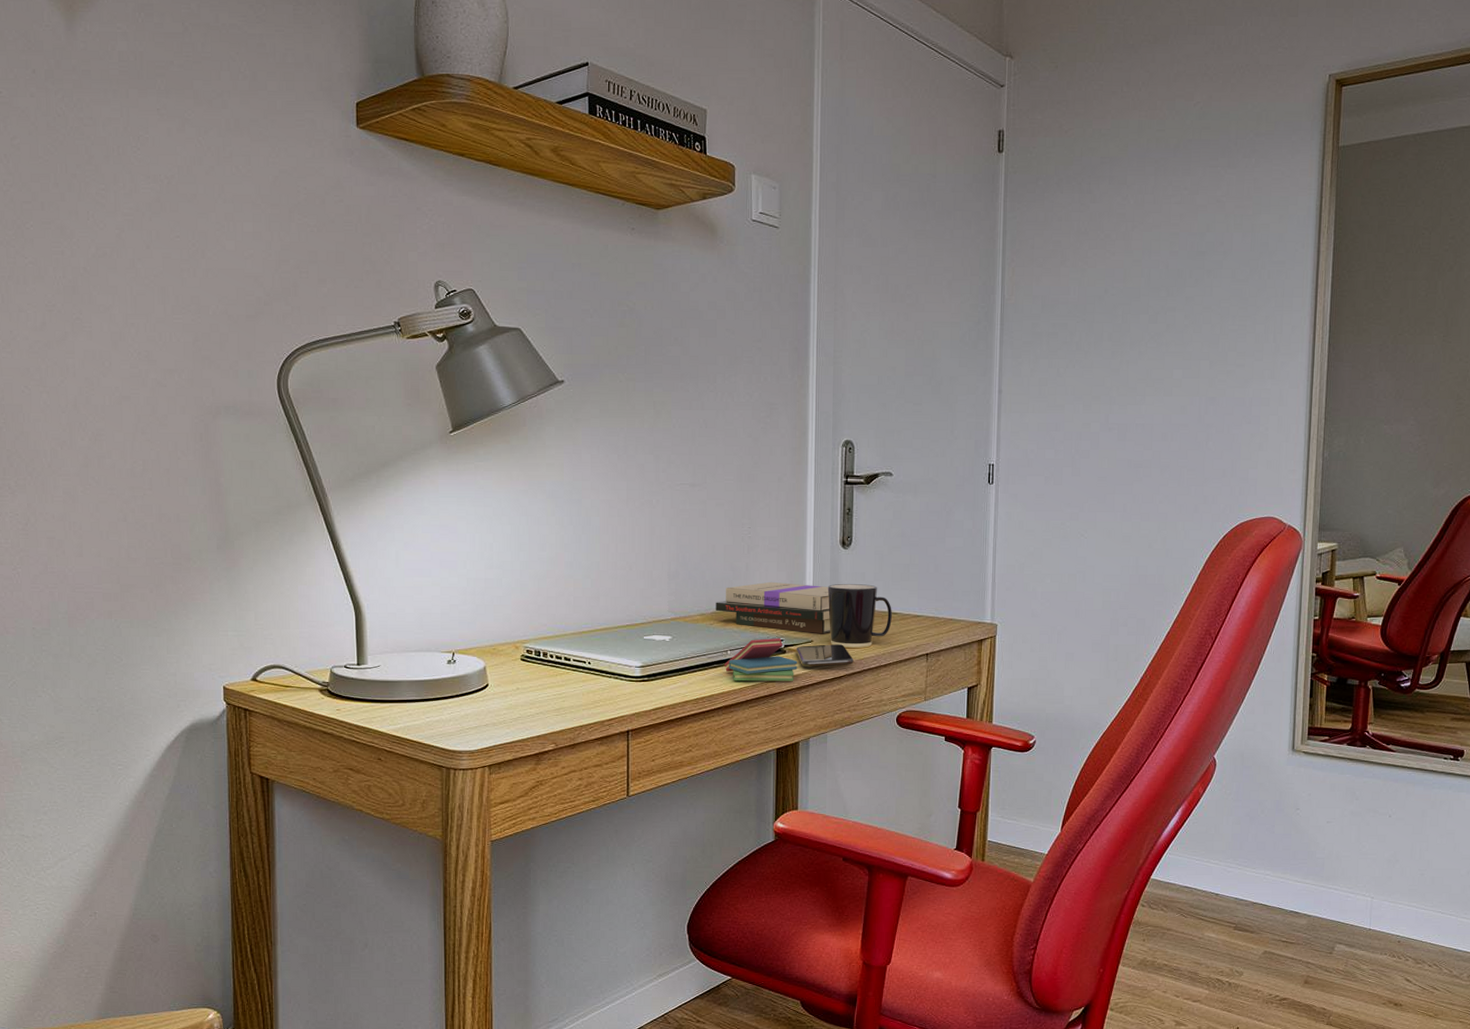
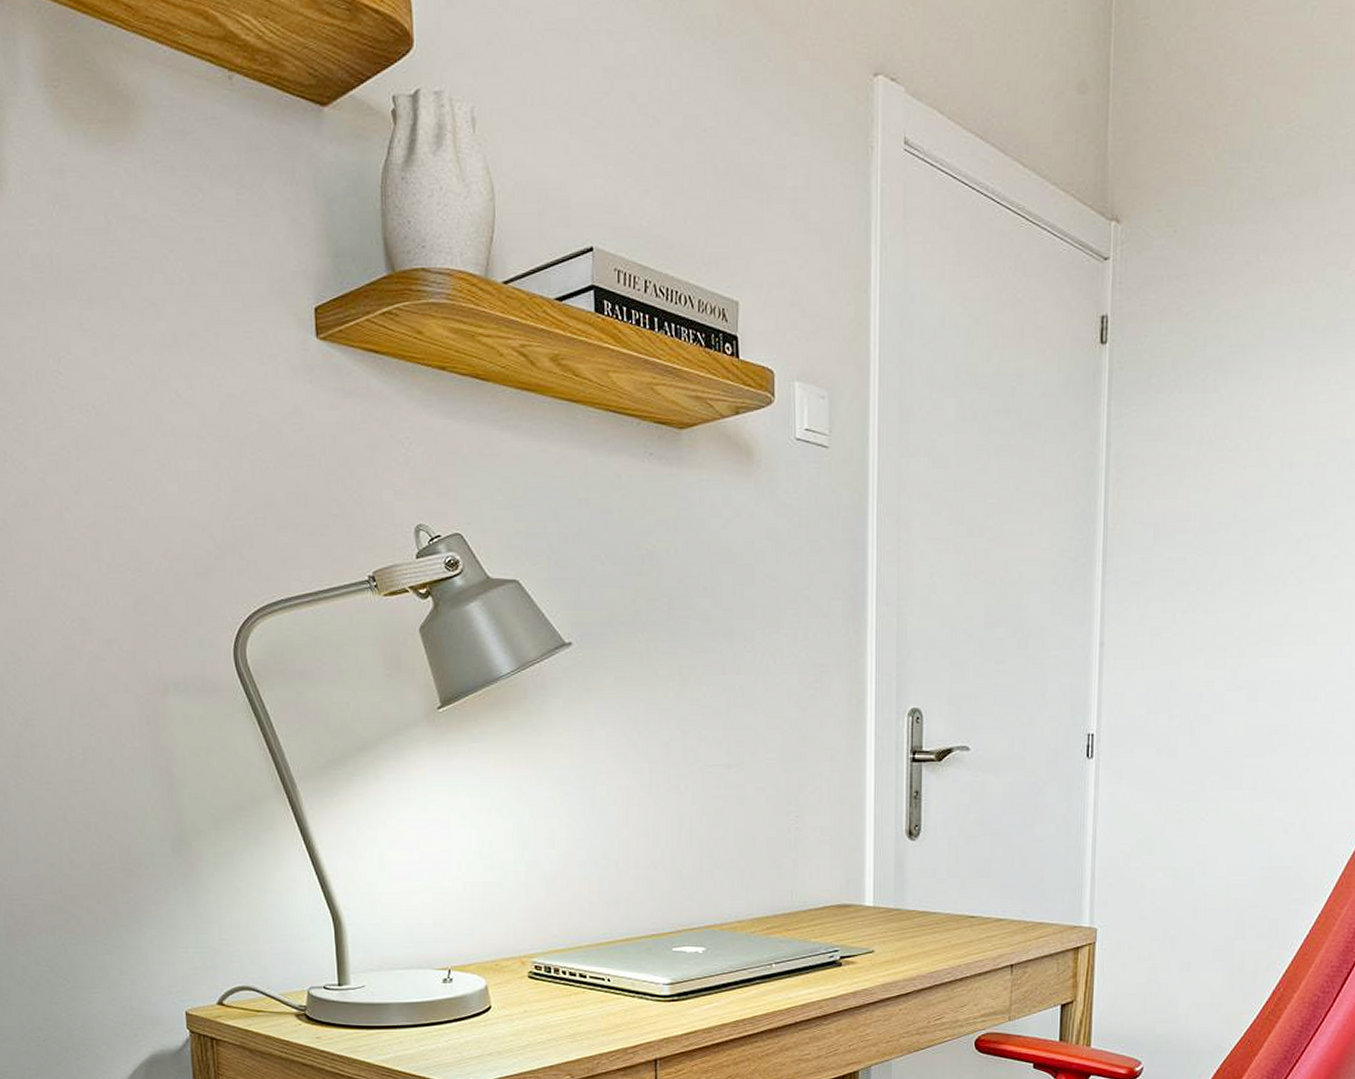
books: present [716,581,831,634] -> none [757,880,896,943]
sticky notes: present [724,638,798,682] -> none [768,948,856,1000]
smartphone: present [796,644,854,668] -> none [853,955,923,983]
mug: present [827,584,892,649] -> none [891,882,969,960]

